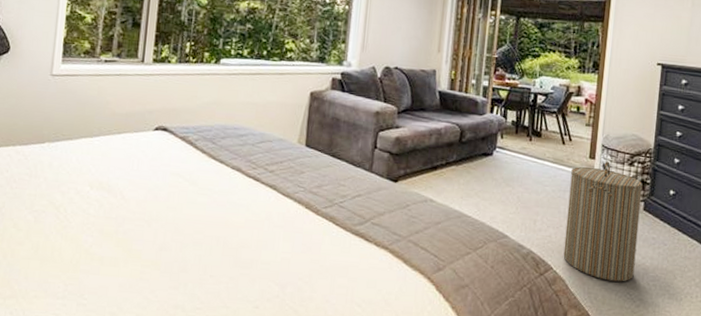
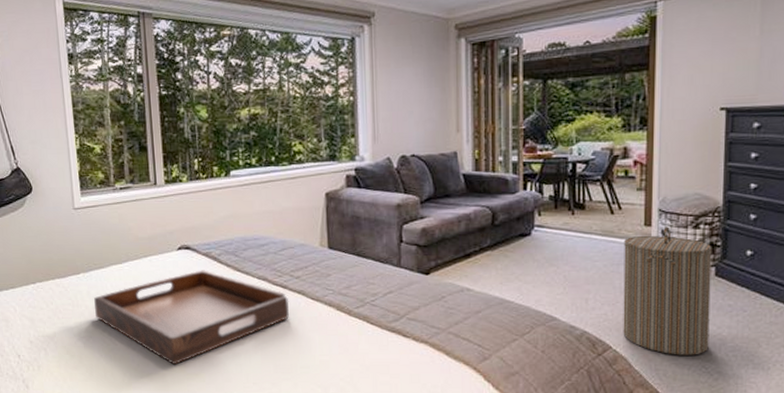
serving tray: none [53,153,260,250] -> present [94,270,289,365]

